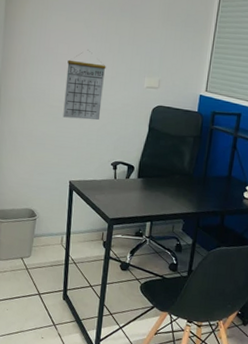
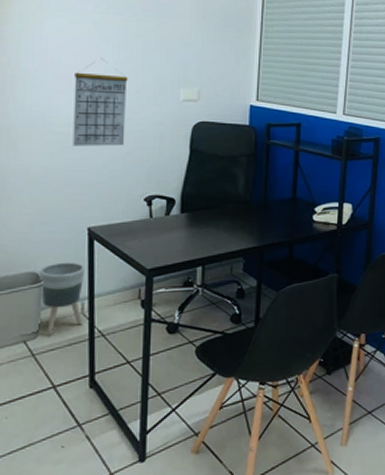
planter: none [34,204,66,257] -> present [38,262,85,336]

